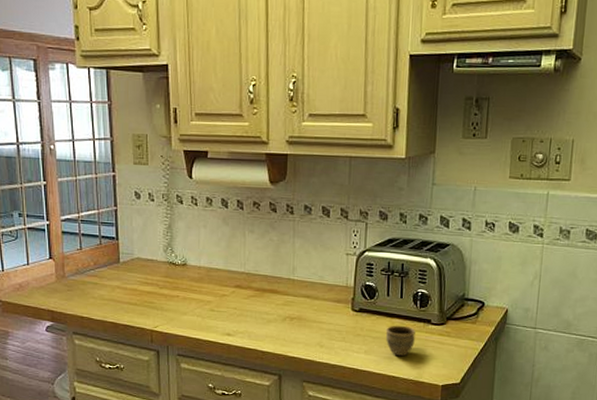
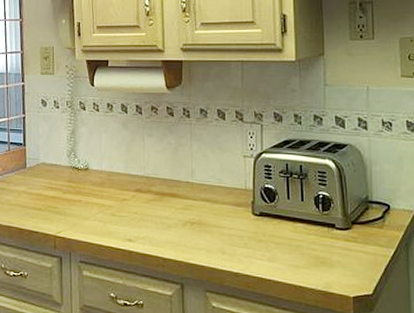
cup: present [385,325,416,356] -> none [288,230,320,263]

